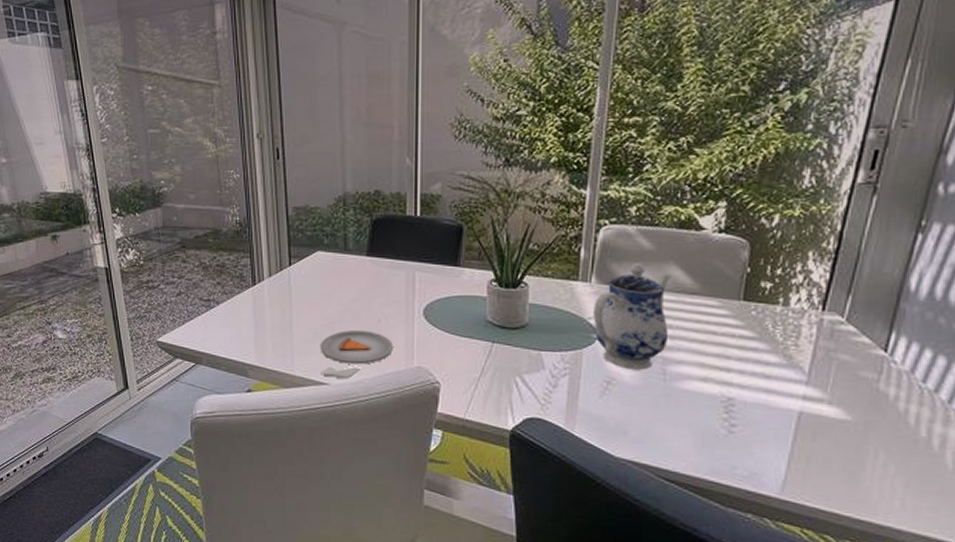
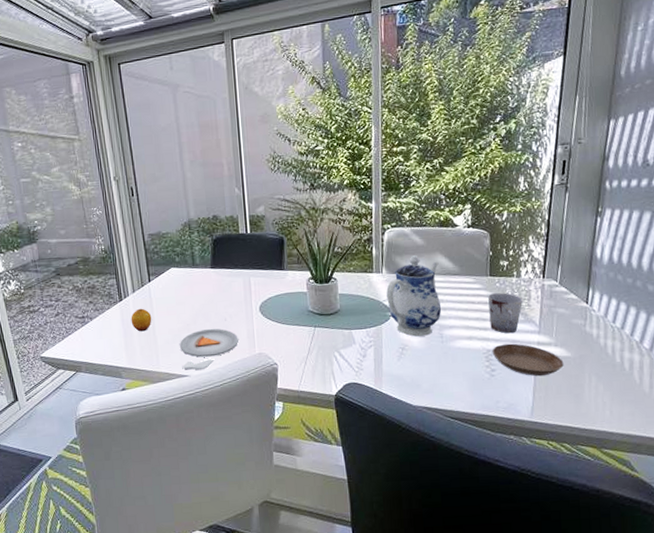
fruit: none [264,296,289,325] -> present [131,308,152,332]
saucer: none [734,392,839,443] -> present [492,343,564,377]
cup: none [736,324,789,380] -> present [488,293,524,334]

